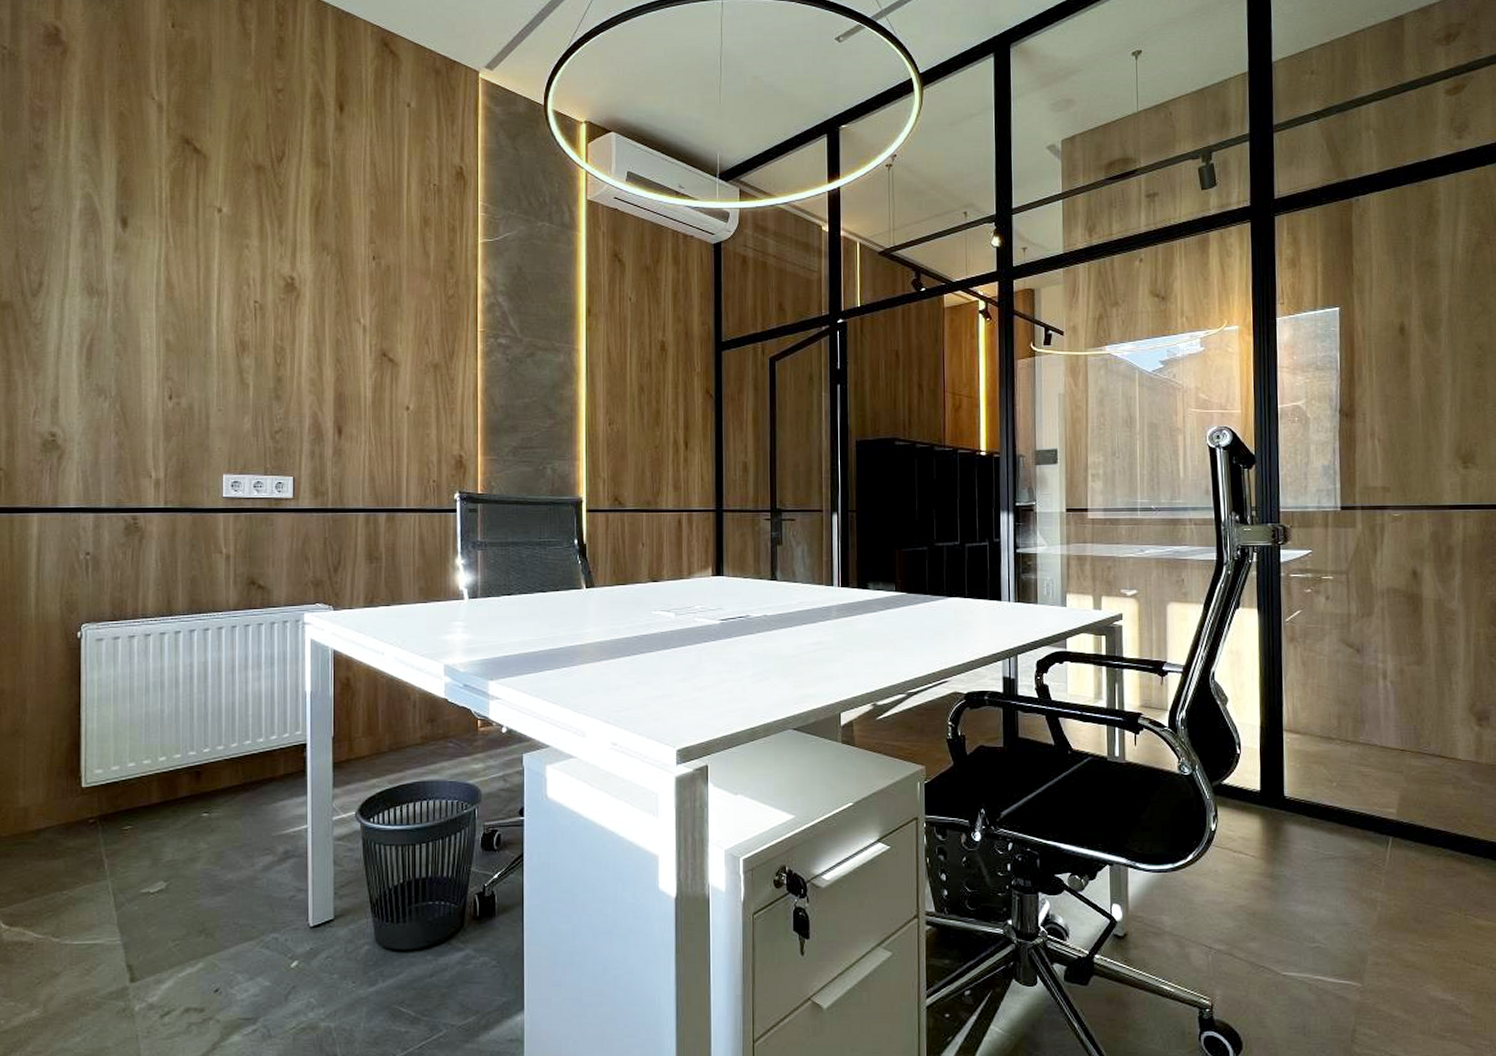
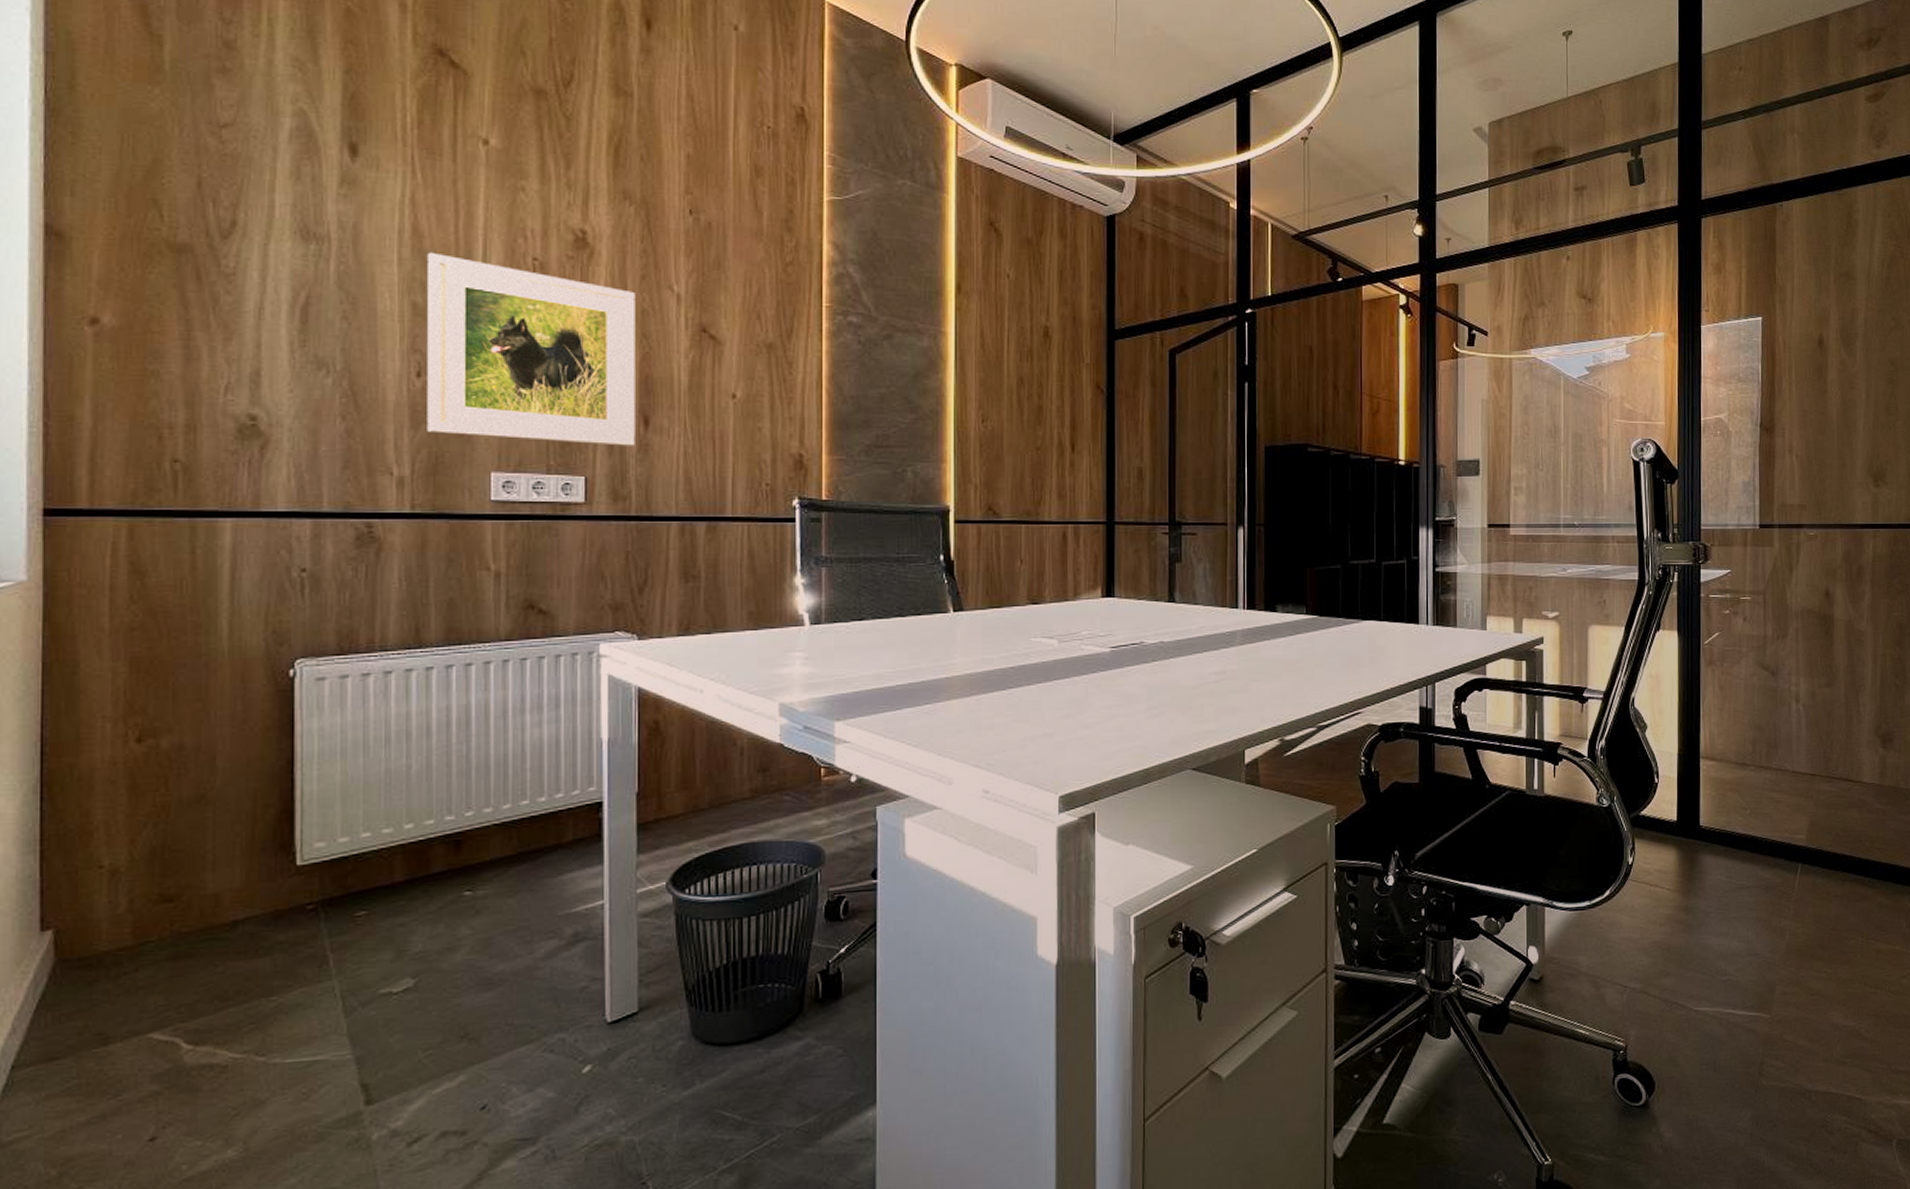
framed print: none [176,300,331,451] -> present [427,252,635,446]

